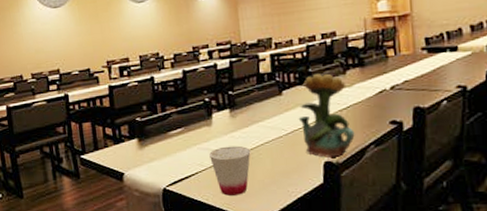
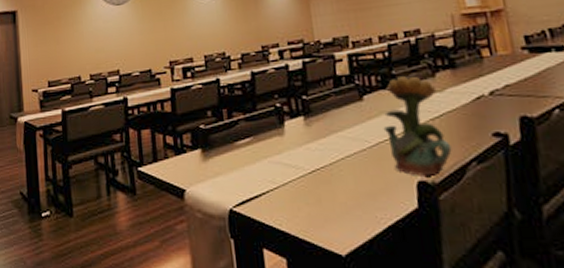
cup: present [209,145,251,196] -> none [282,159,330,221]

